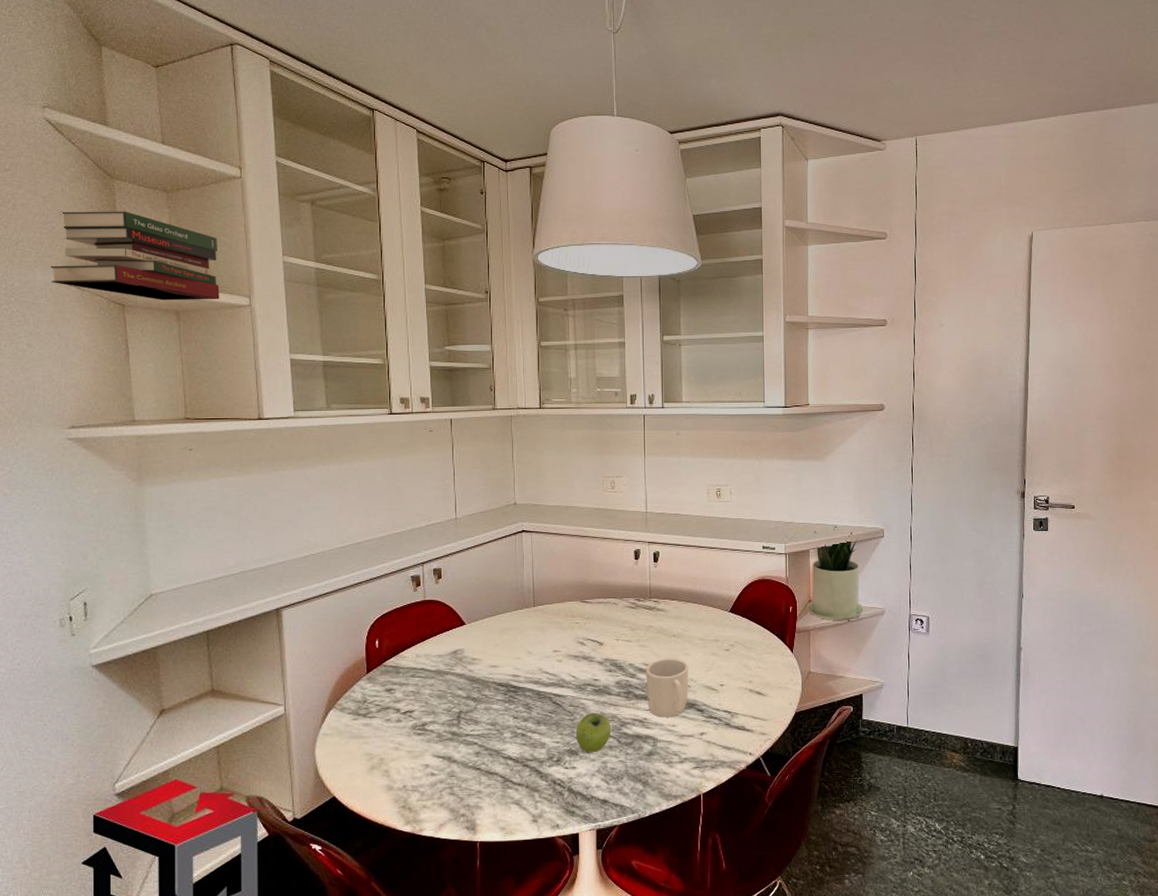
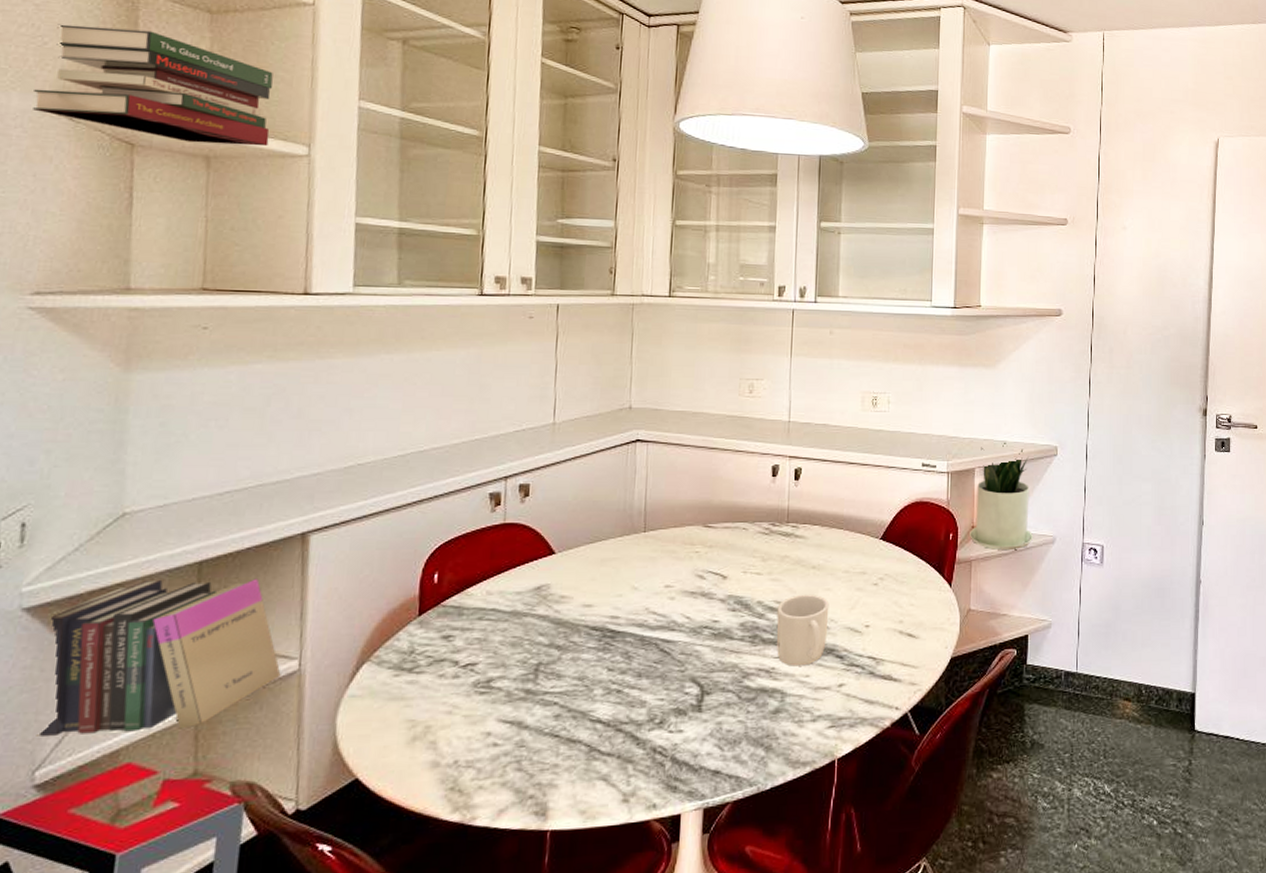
books: none [110,644,273,760] -> present [36,578,281,738]
fruit: present [575,712,612,752] -> none [685,661,731,711]

